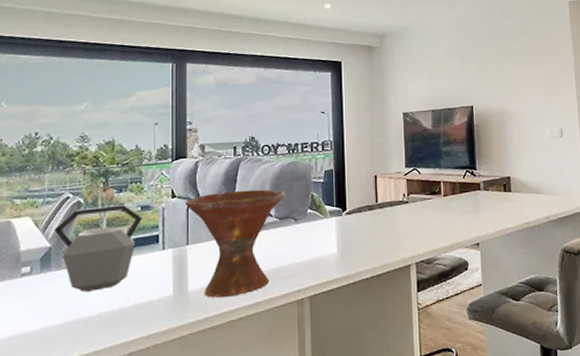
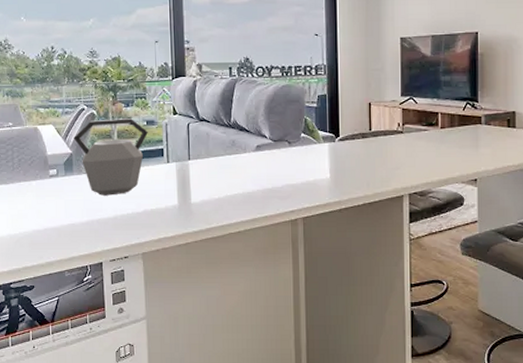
bowl: present [184,189,287,298] -> none [185,111,281,212]

